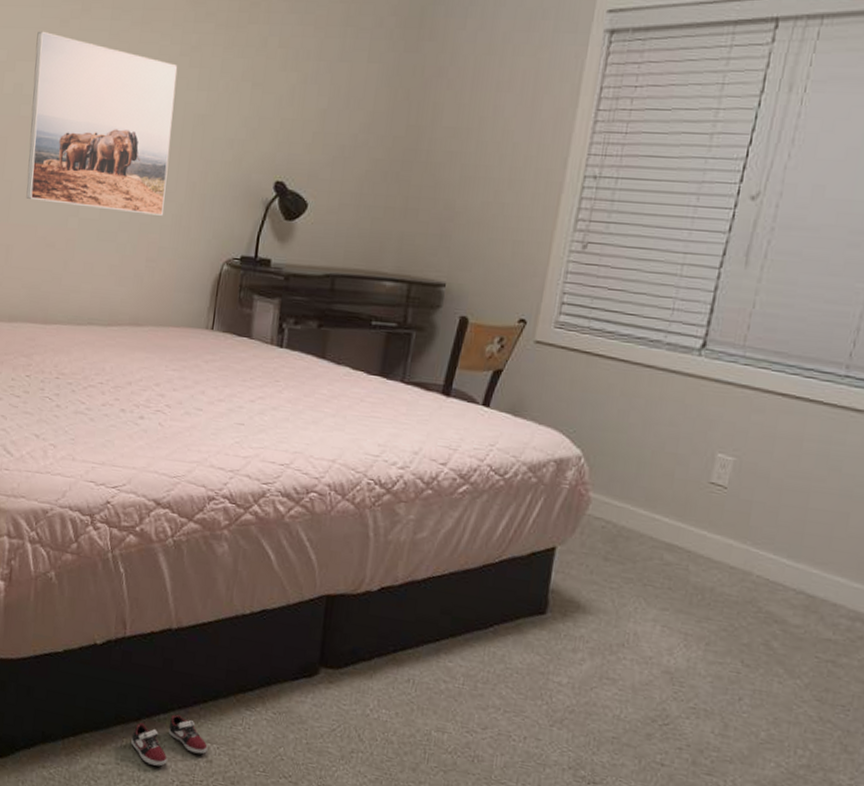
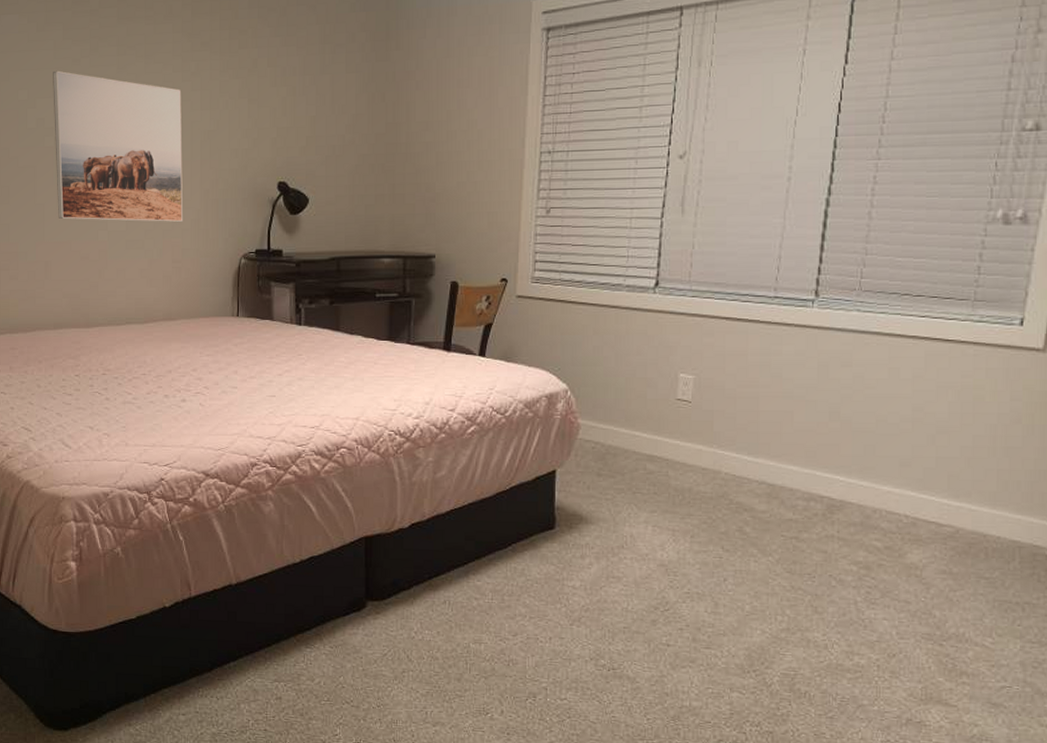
sneaker: present [131,714,208,766] -> none [207,661,276,709]

